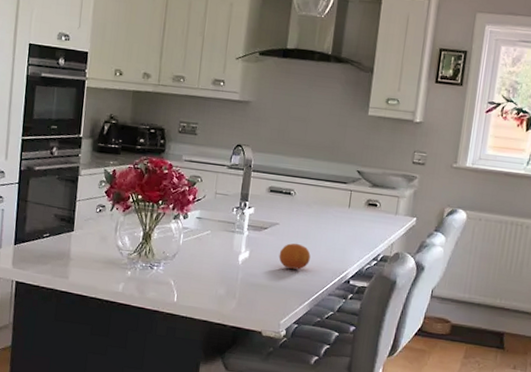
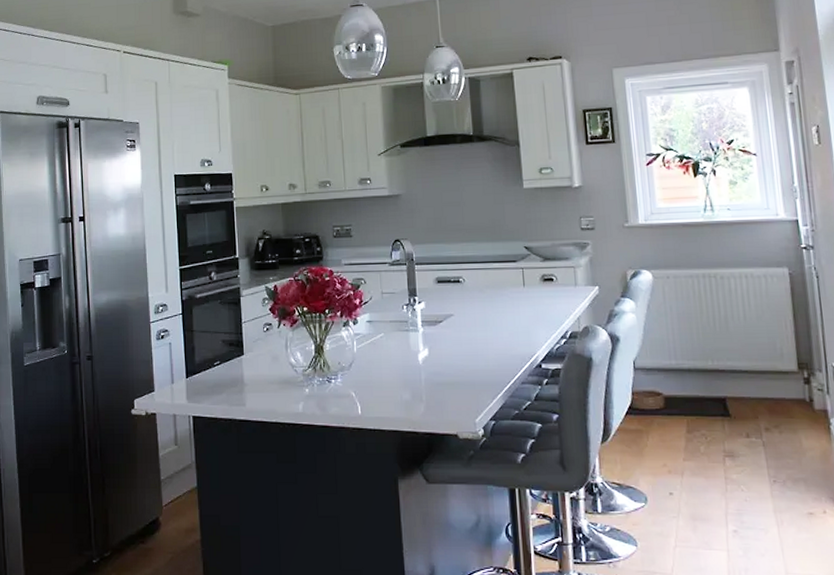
fruit: present [278,243,311,270] -> none [460,332,494,361]

